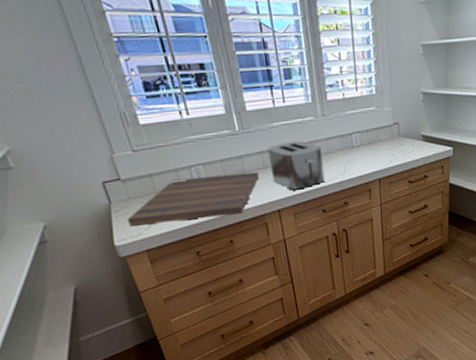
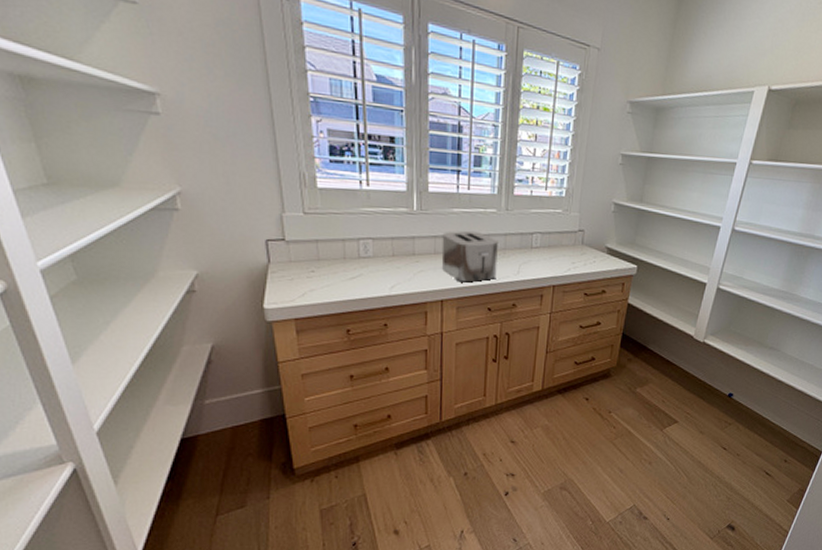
cutting board: present [128,171,259,227] -> none [283,249,428,297]

